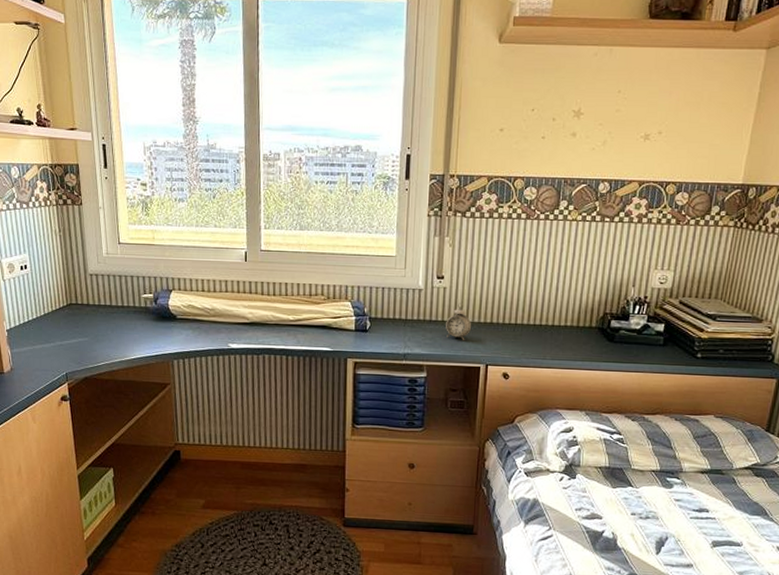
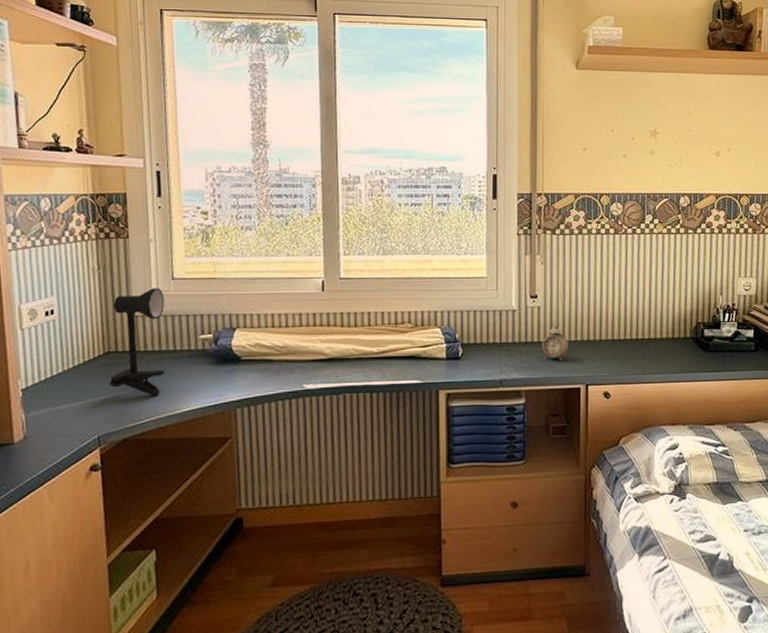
desk lamp: none [72,251,116,344] -> present [110,288,165,397]

